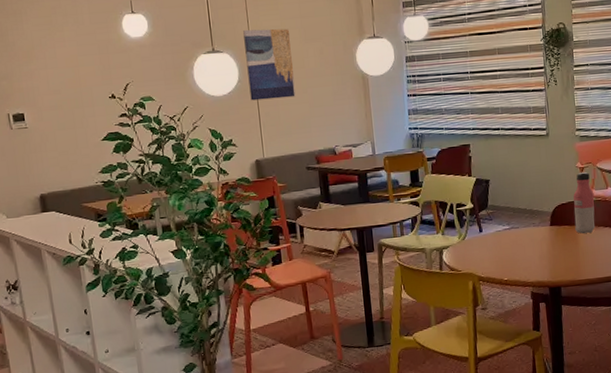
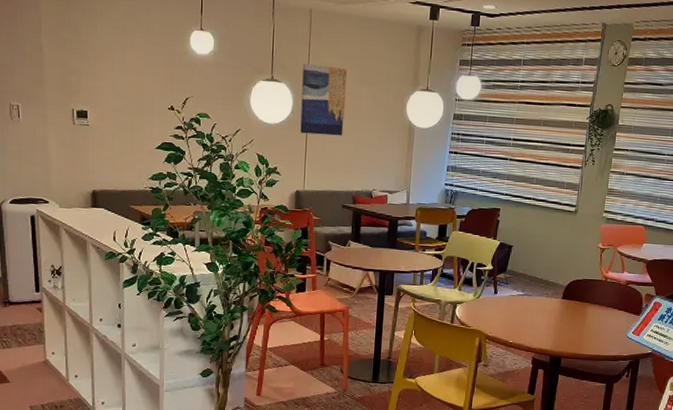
water bottle: present [573,172,596,234] -> none [585,253,610,312]

